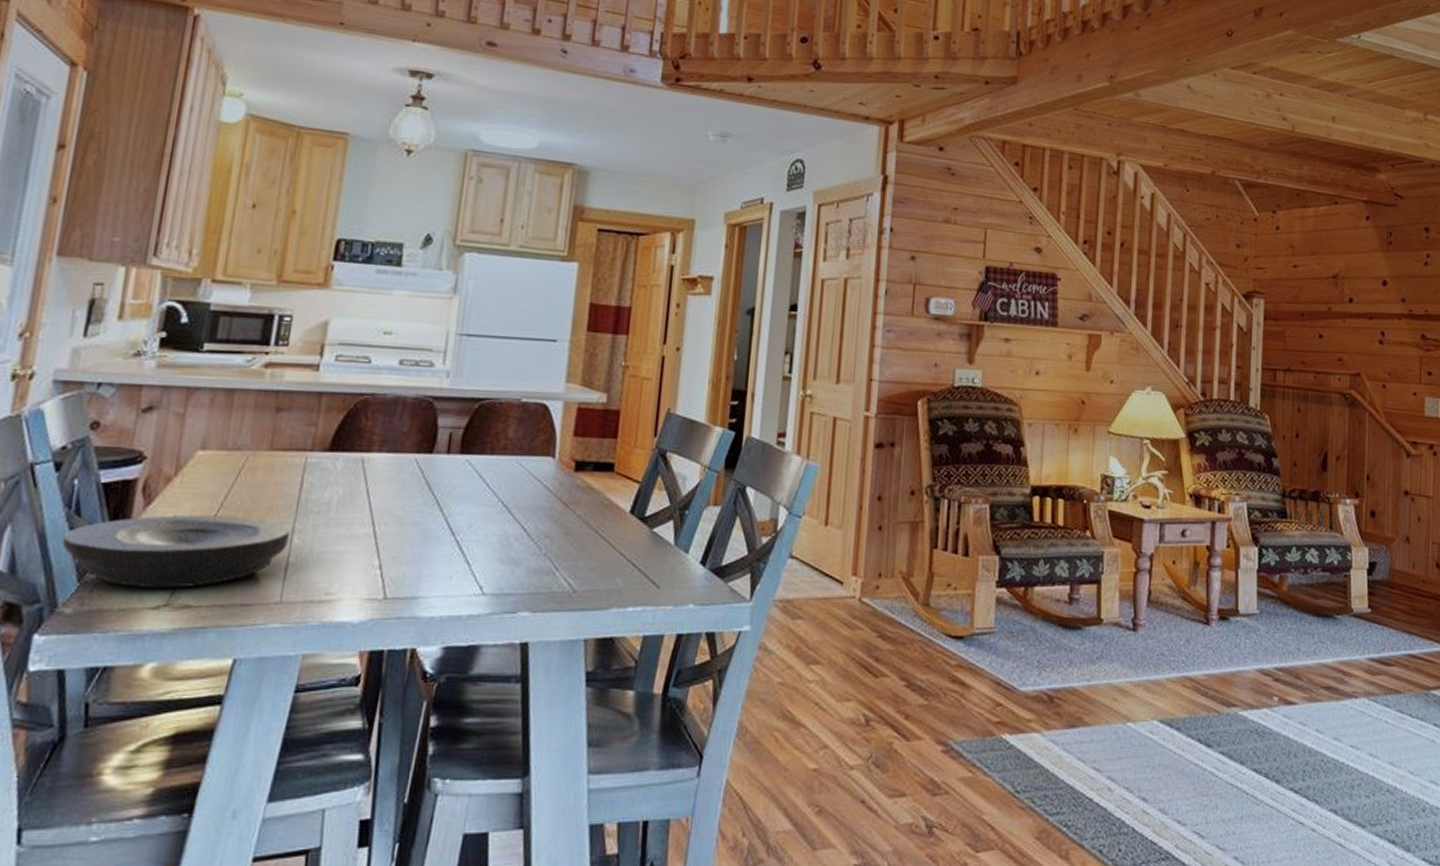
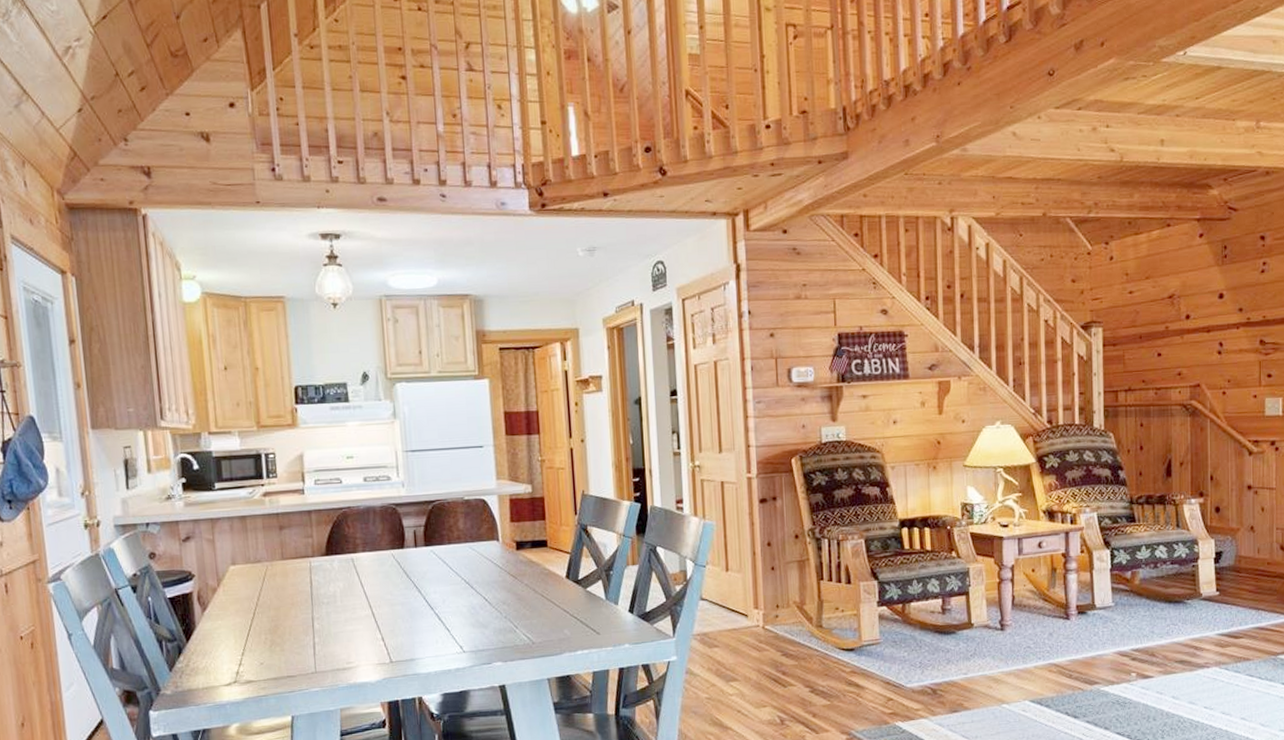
plate: present [62,514,291,588] -> none [151,611,312,671]

